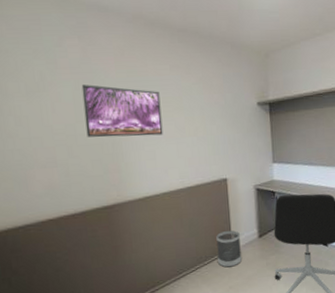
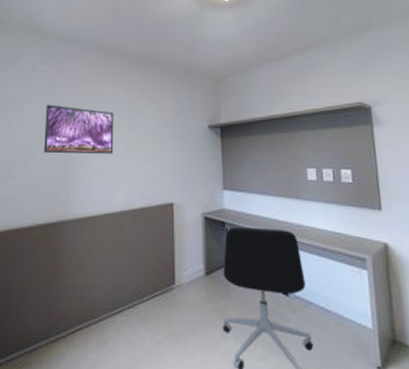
wastebasket: present [216,230,242,268] -> none [158,262,185,308]

